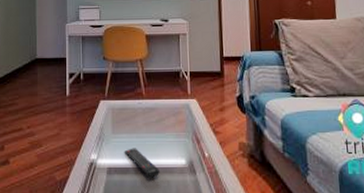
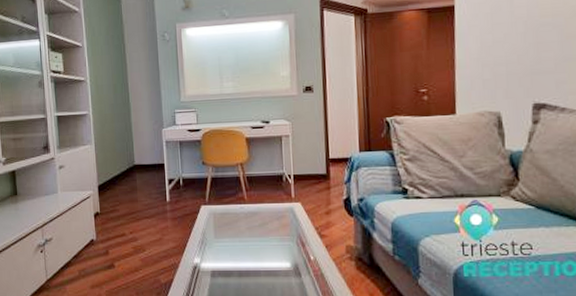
remote control: present [124,148,159,178] -> none [227,252,264,281]

